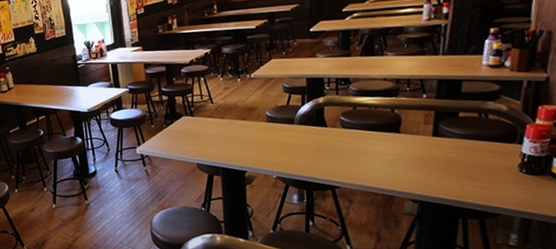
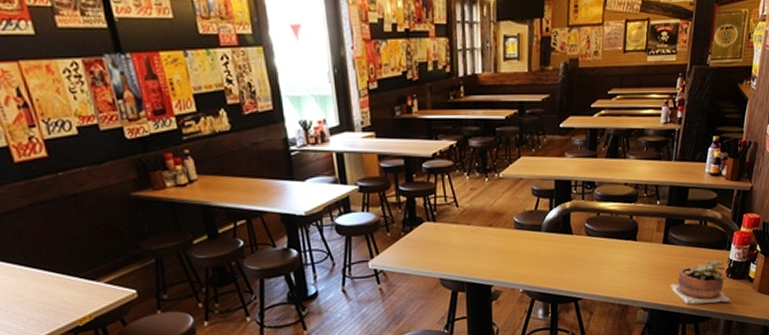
succulent plant: none [444,153,528,200] -> present [670,259,731,305]

